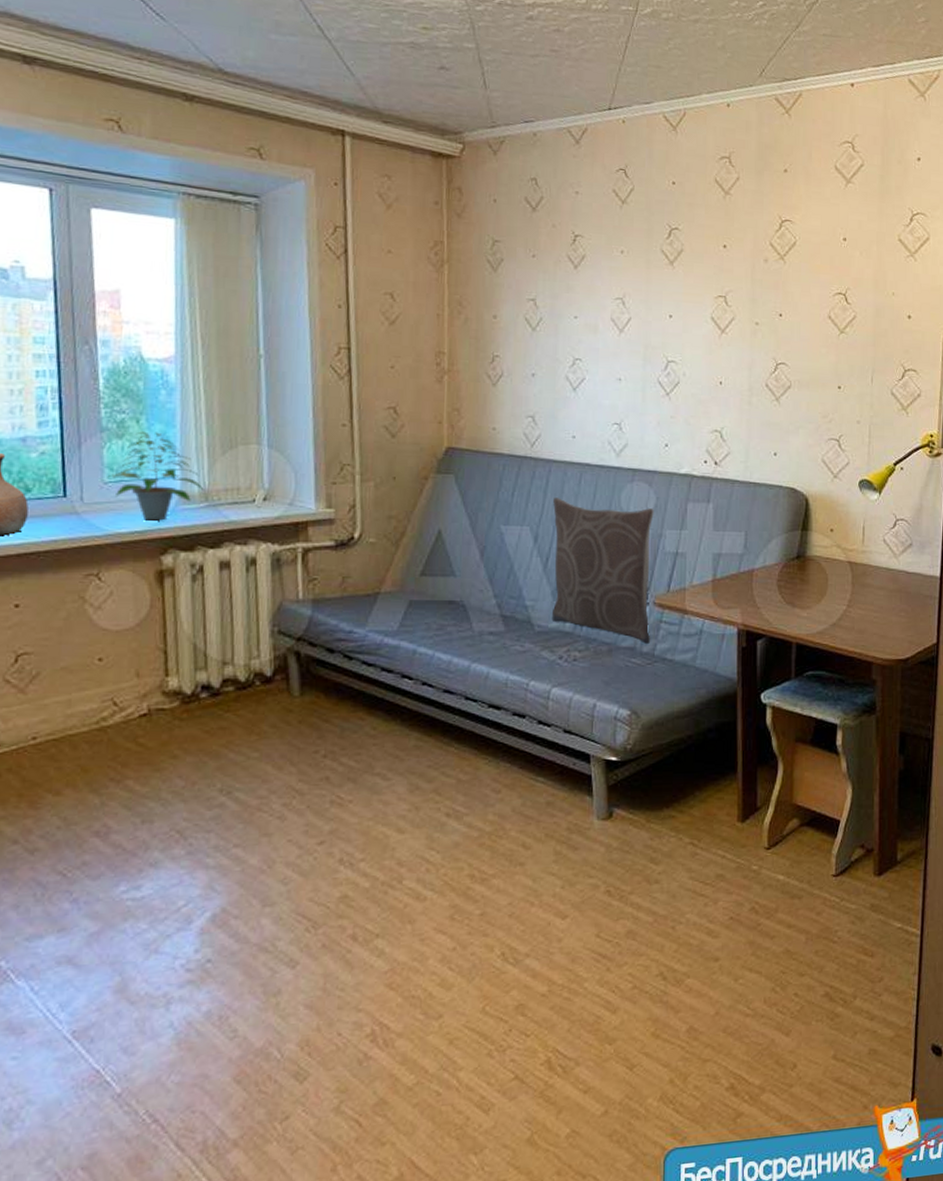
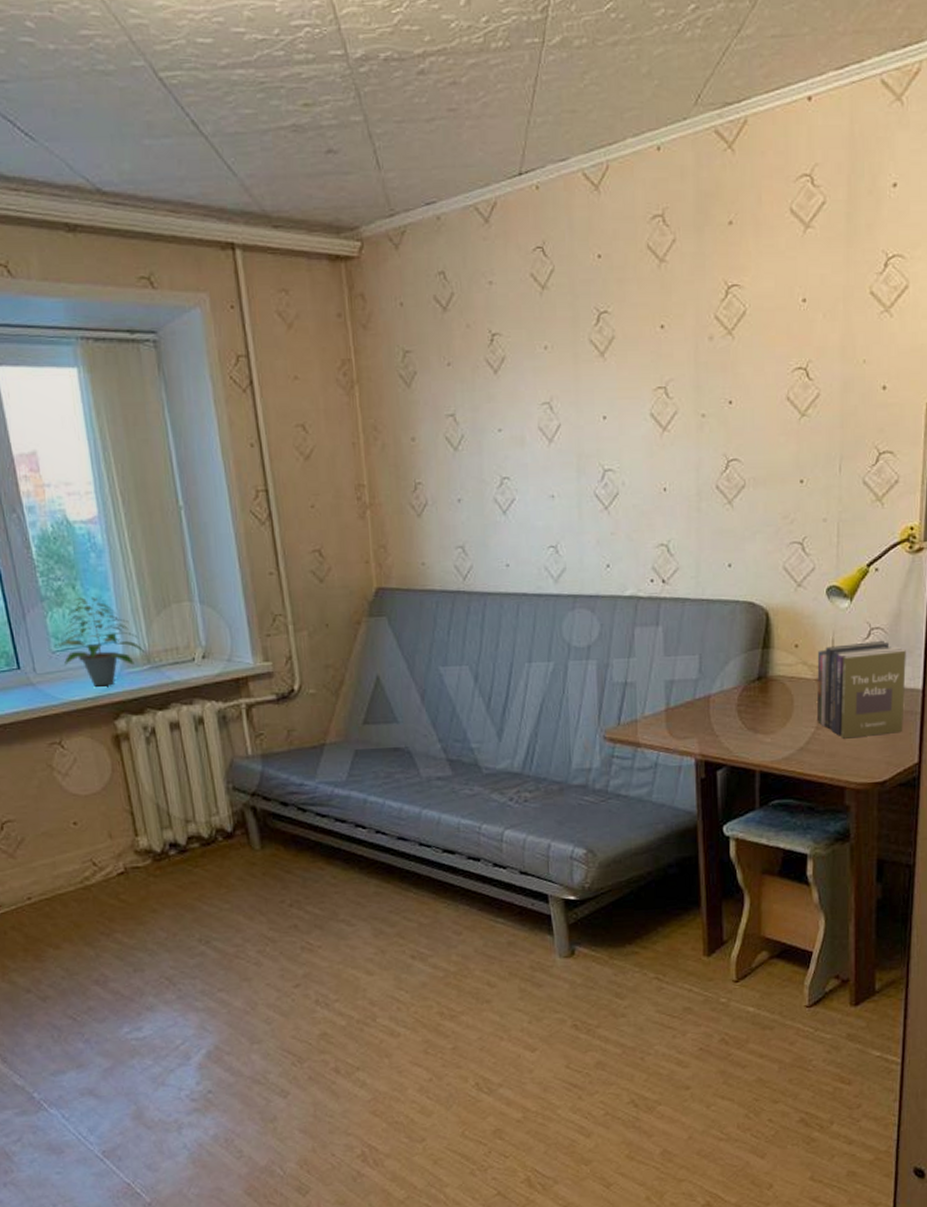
pillow: present [551,497,654,645] -> none [491,633,604,782]
books: none [848,531,926,617] -> present [816,641,906,739]

